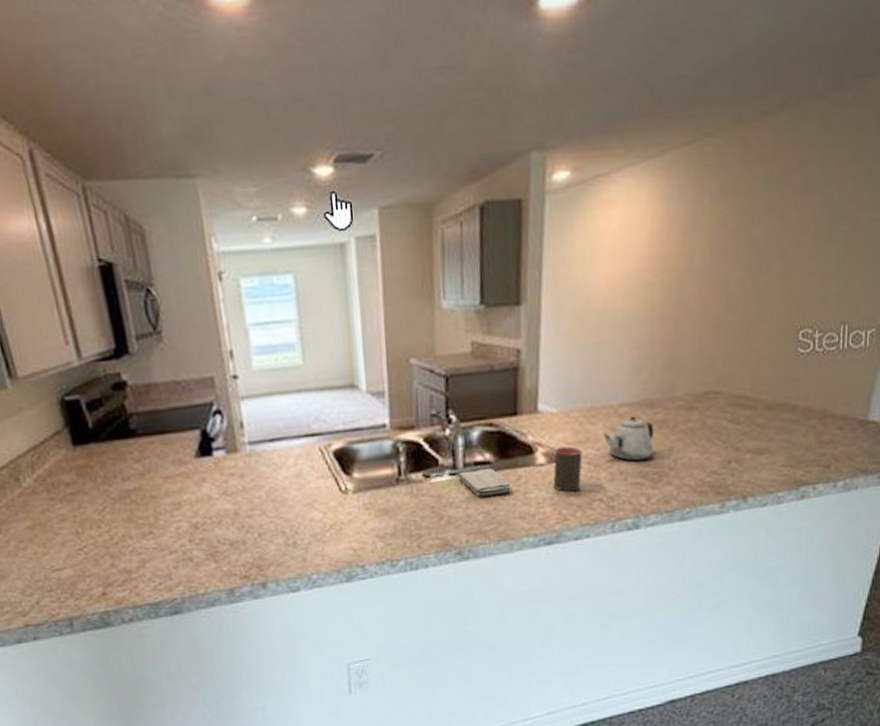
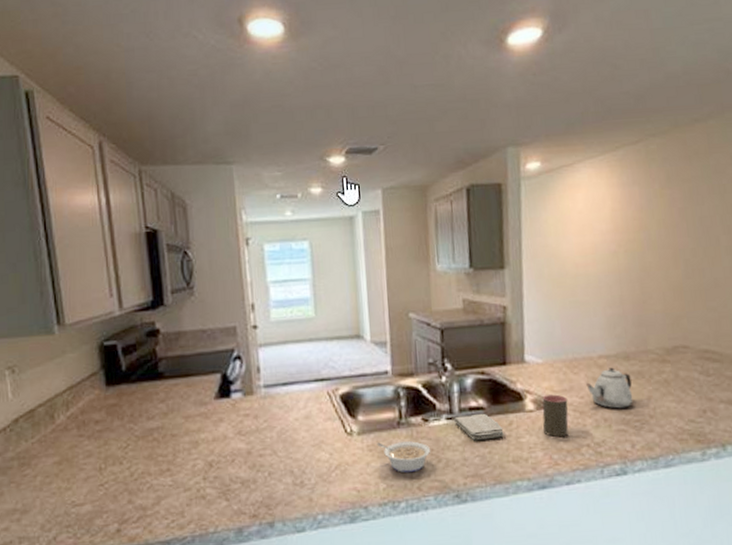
legume: none [374,498,432,532] -> present [377,441,431,473]

